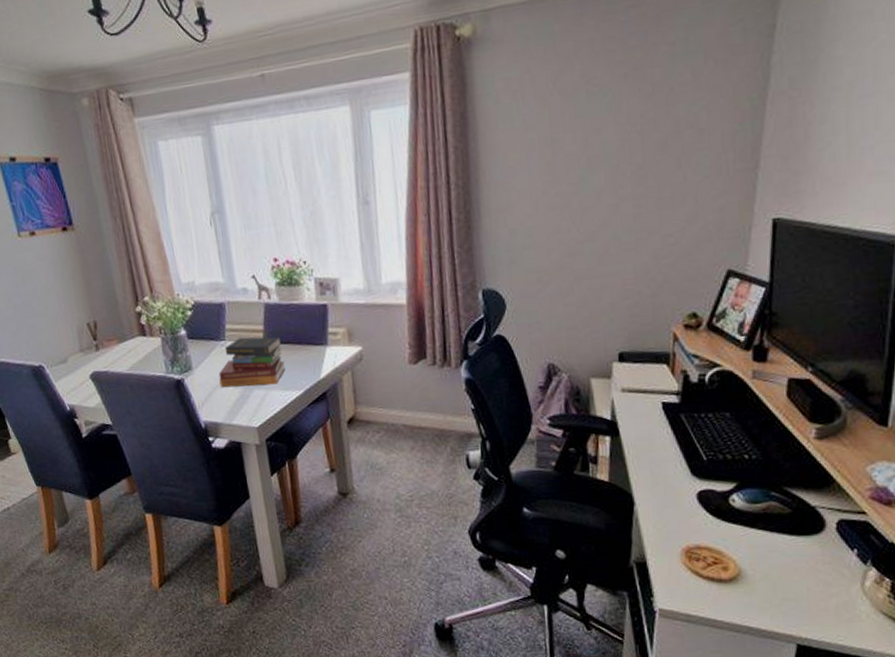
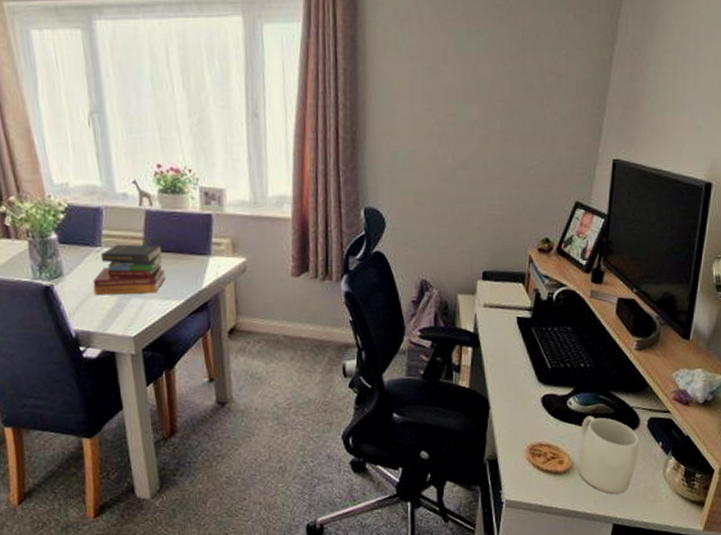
mug: none [747,515,827,608] -> present [578,415,639,494]

